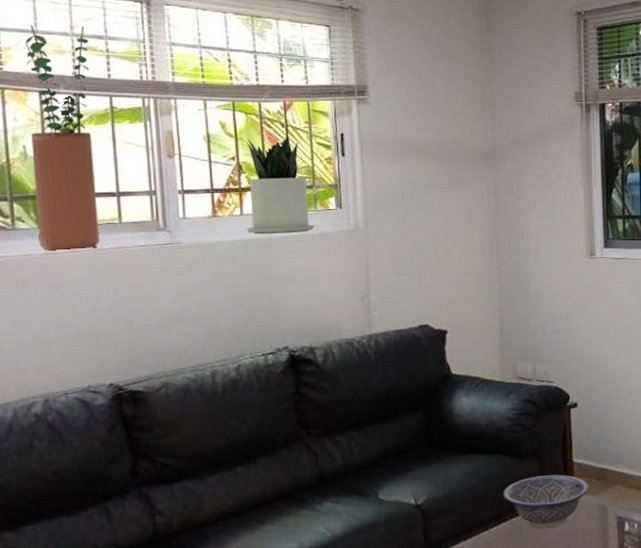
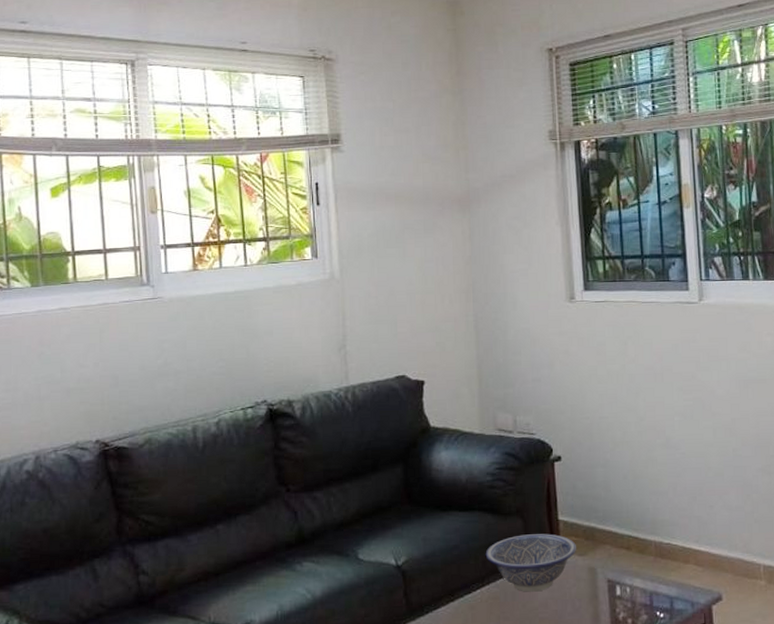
vase: present [25,24,100,251] -> none [21,89,87,309]
planter: present [247,136,315,235] -> none [225,187,292,287]

